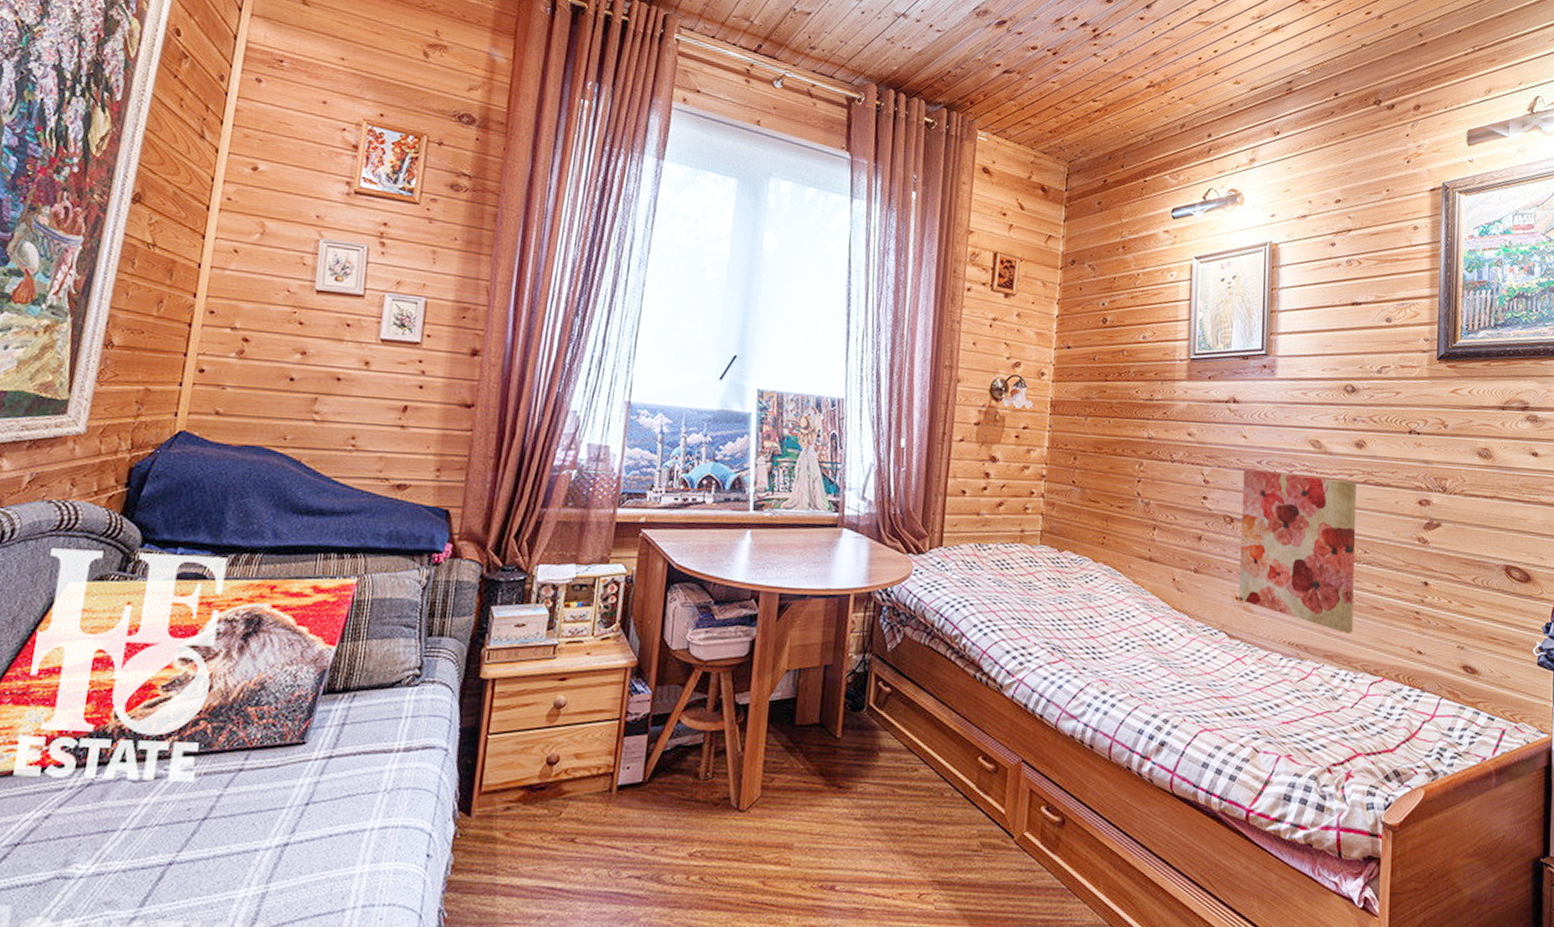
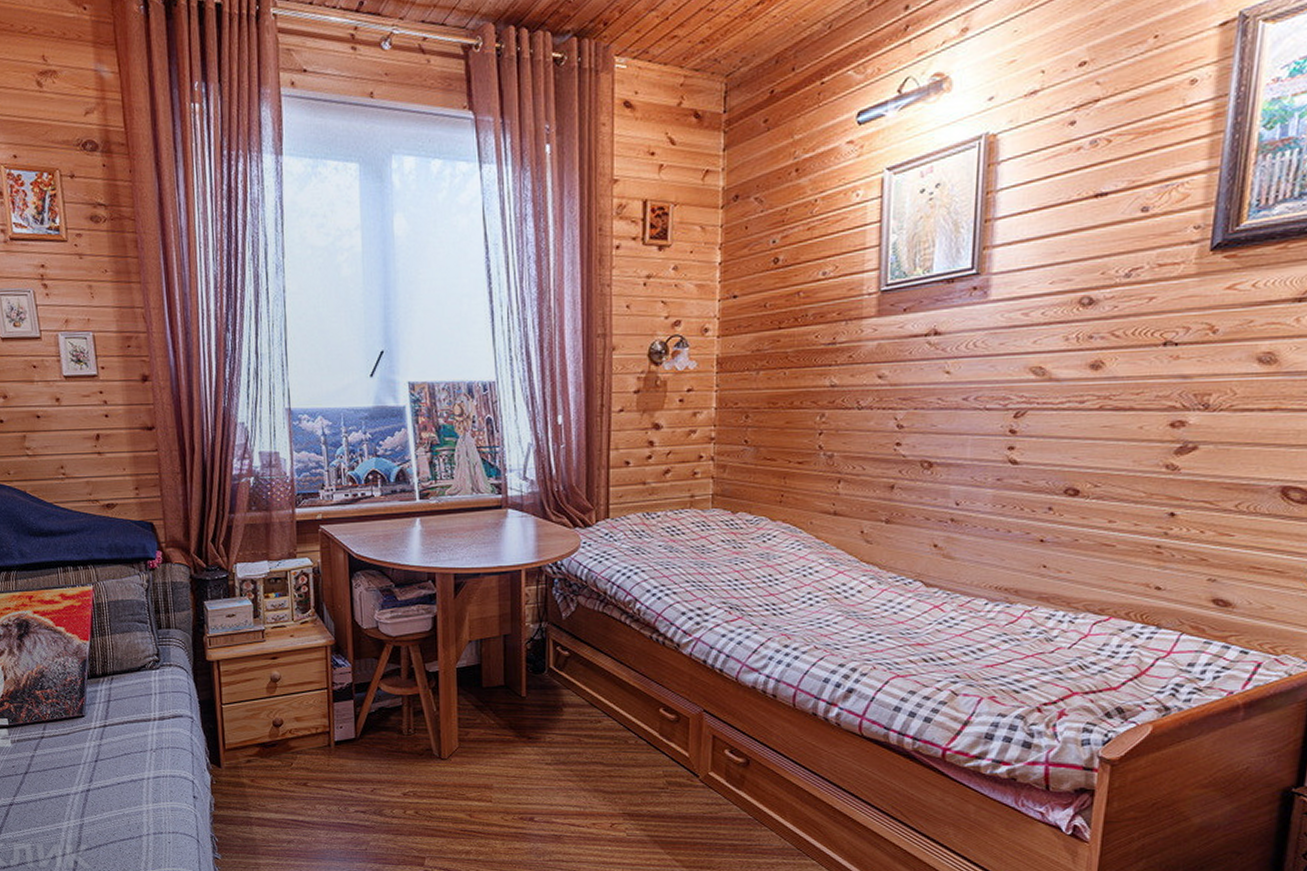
wall art: present [1239,468,1357,634] -> none [938,407,1089,574]

